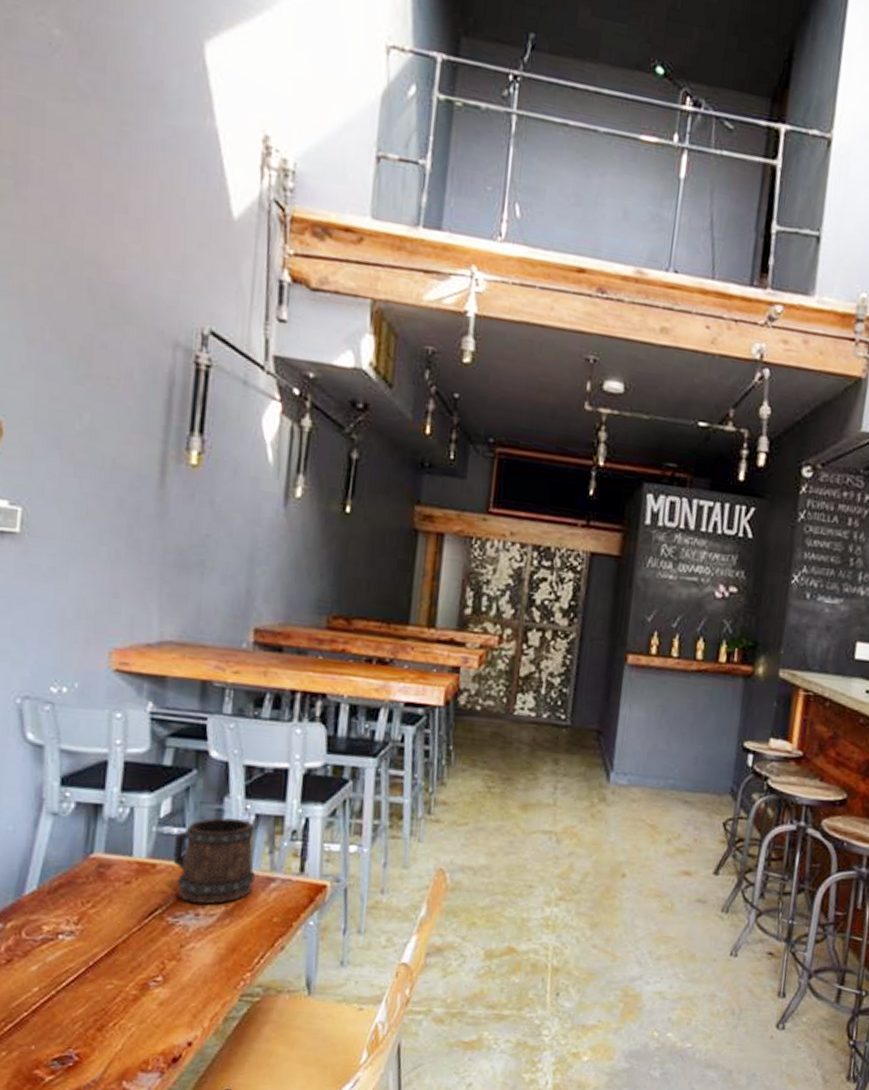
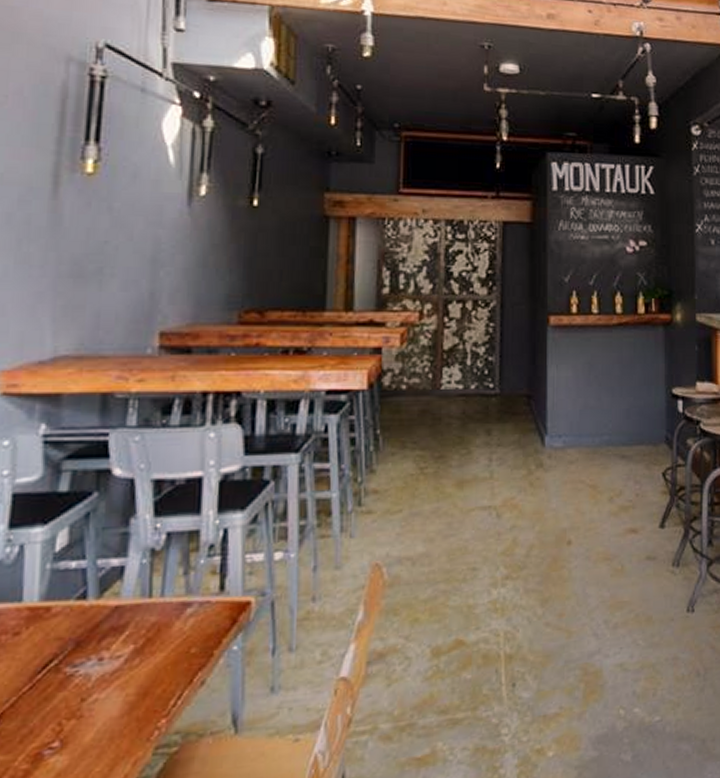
beer mug: present [173,817,256,904] -> none [71,540,170,647]

